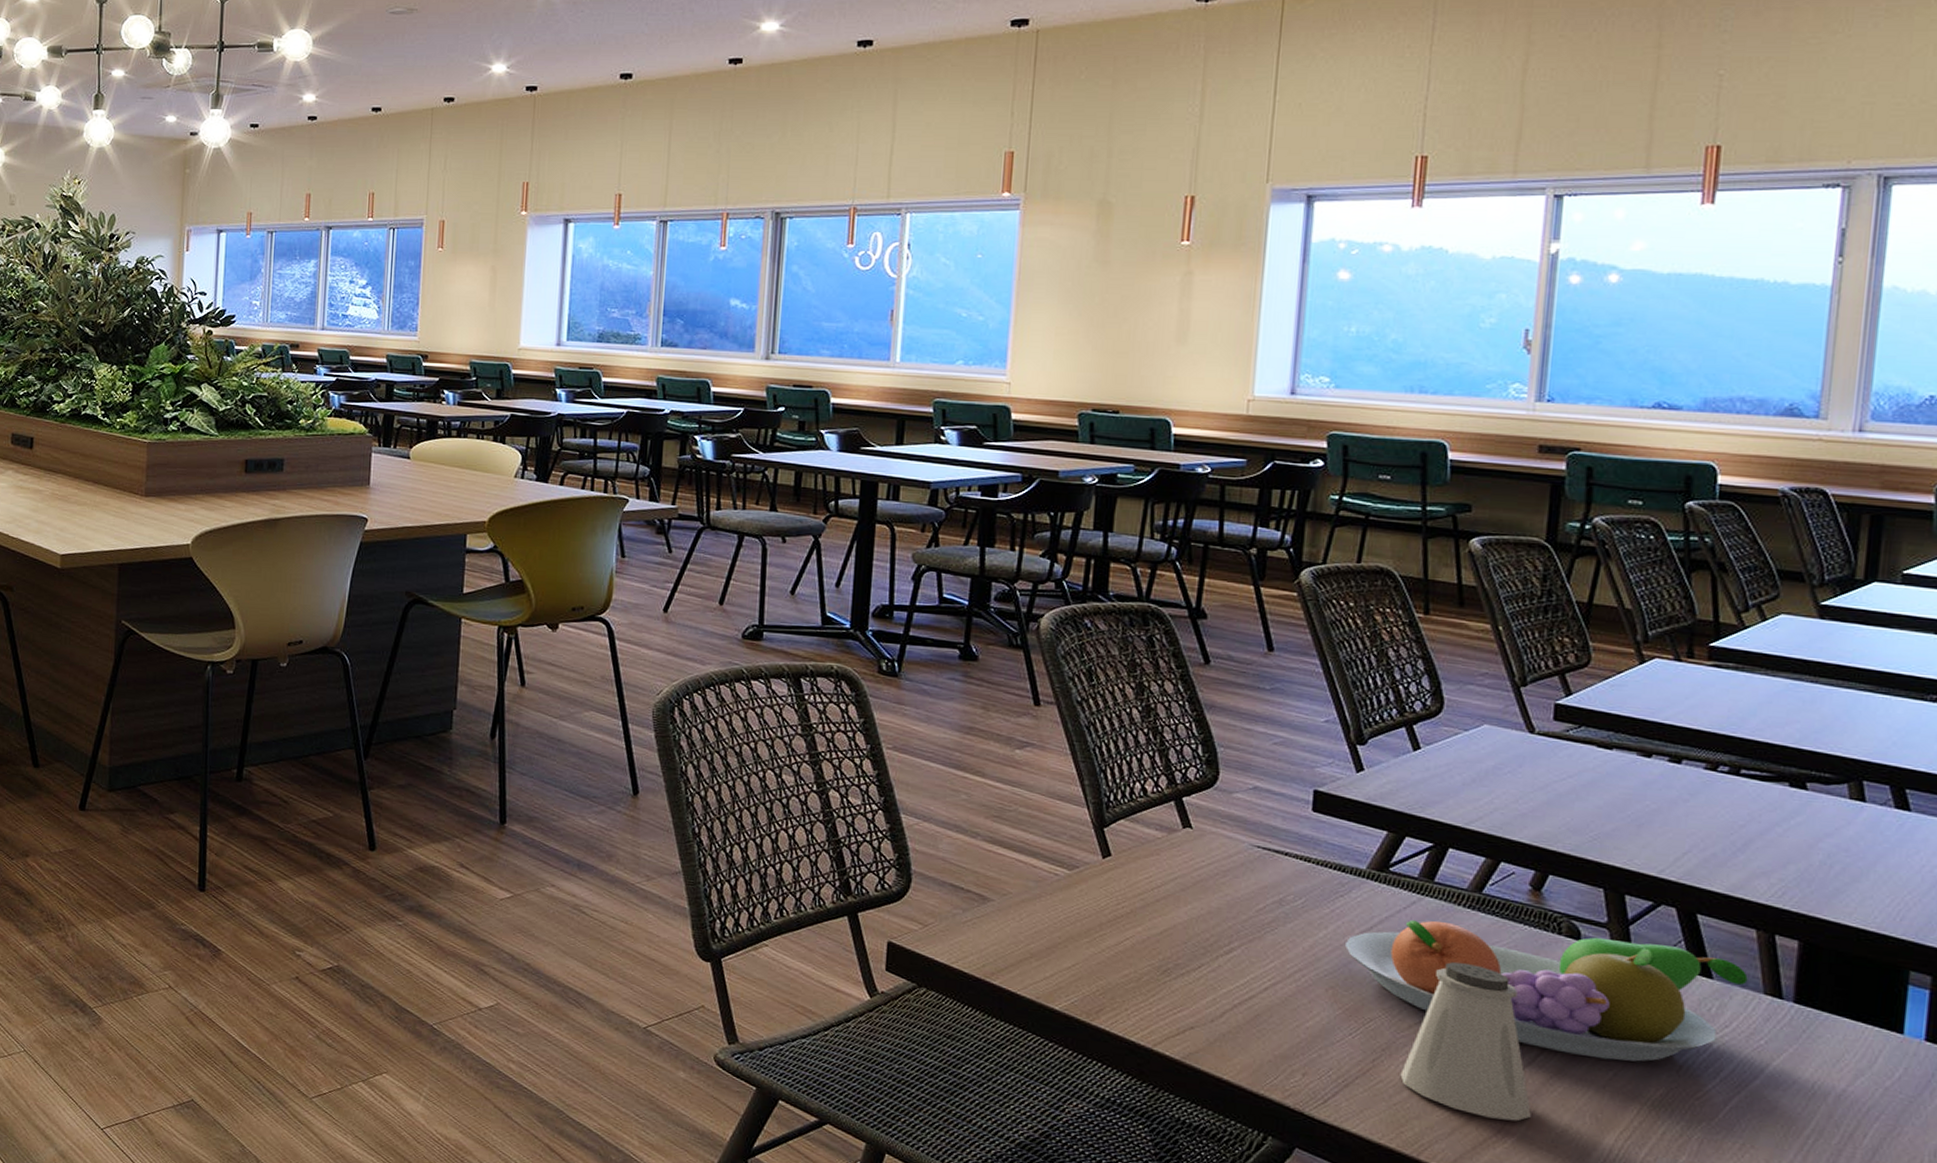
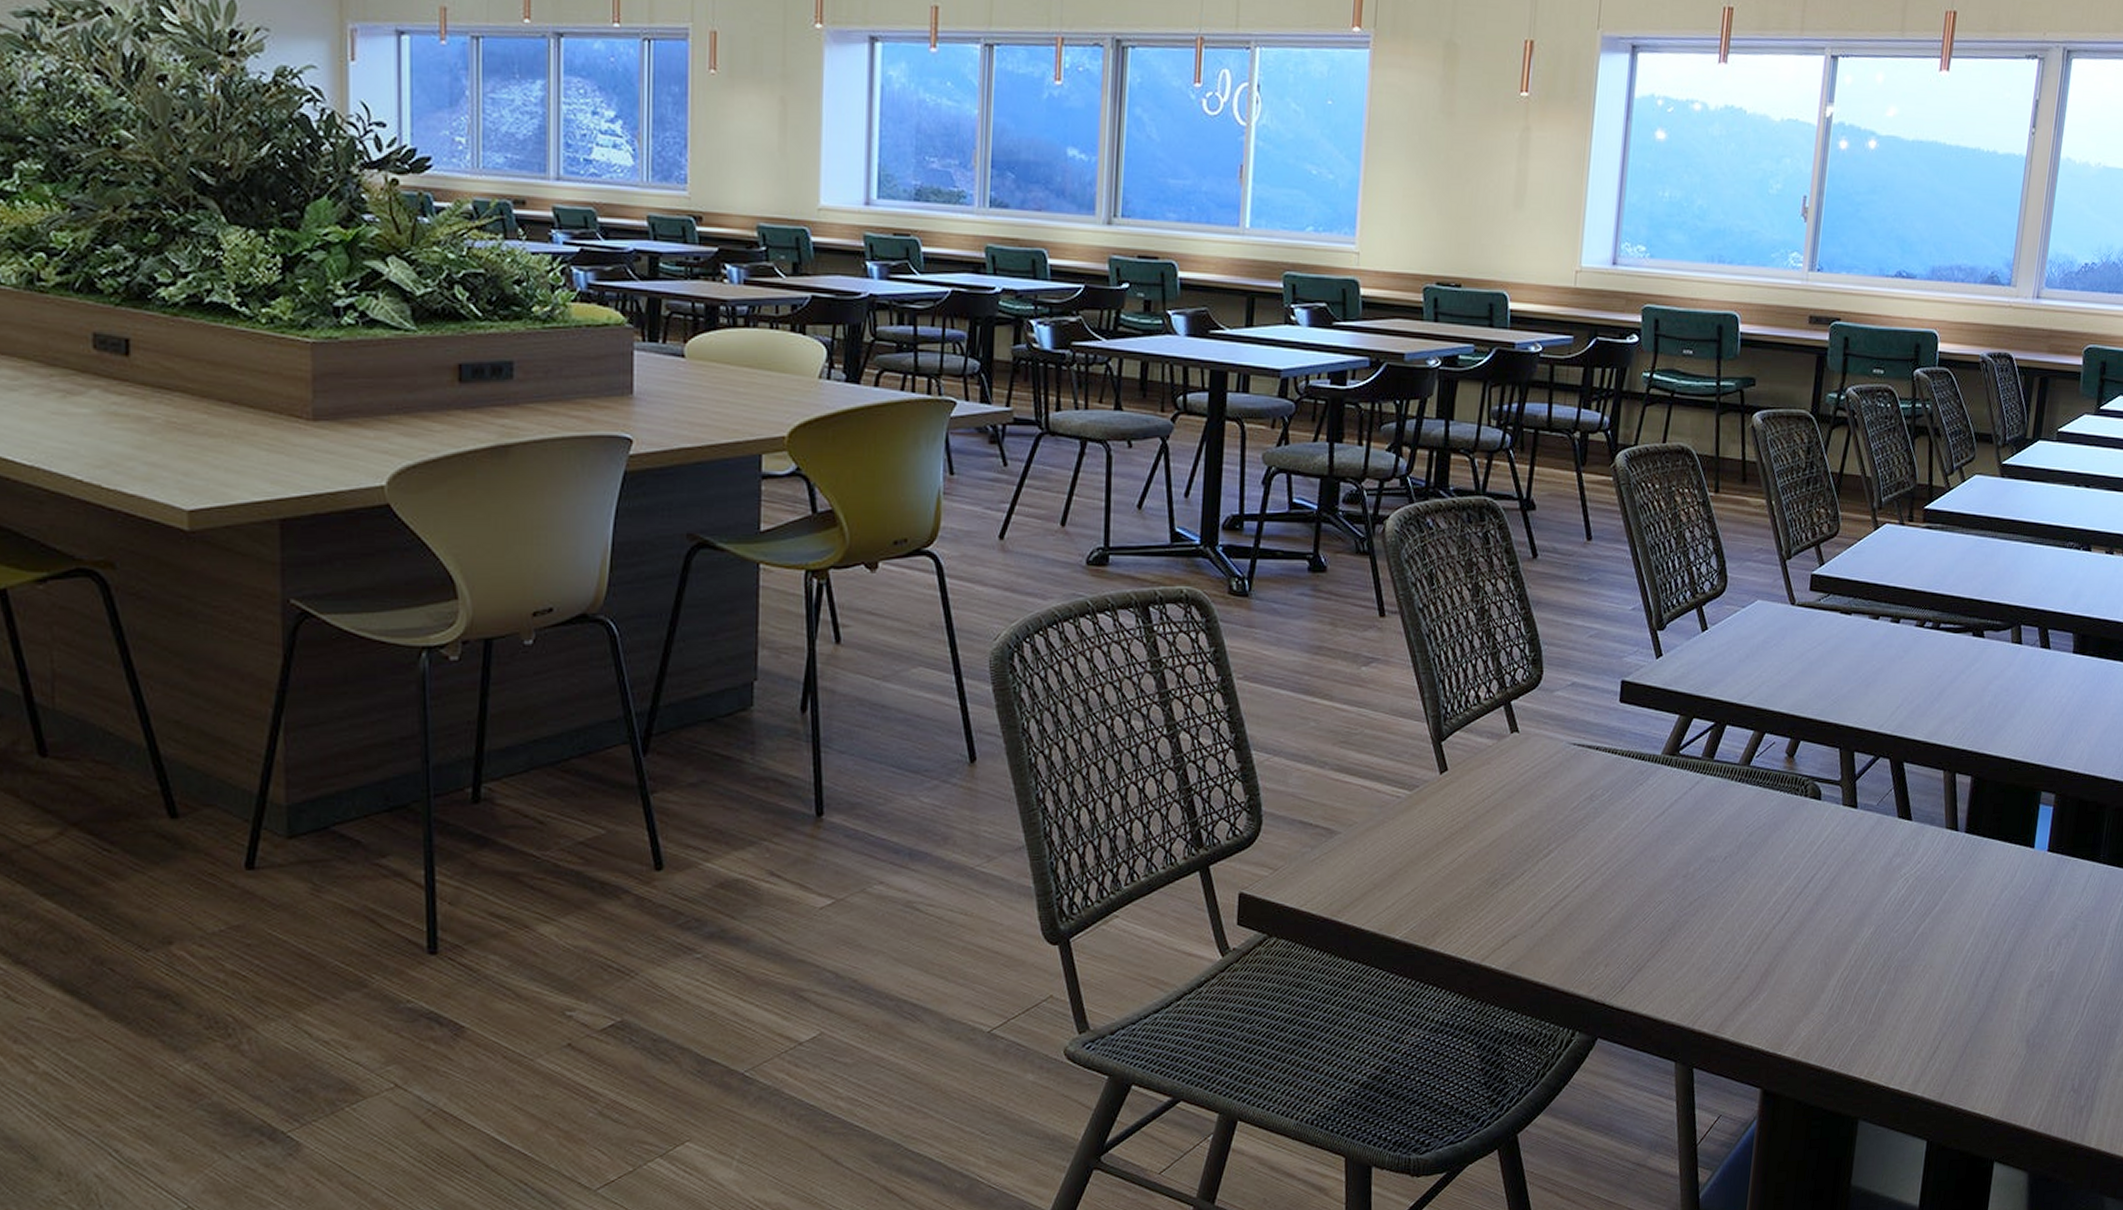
fruit bowl: present [1344,919,1748,1062] -> none [1641,795,1936,908]
saltshaker: present [1400,961,1531,1122] -> none [1682,834,1779,979]

